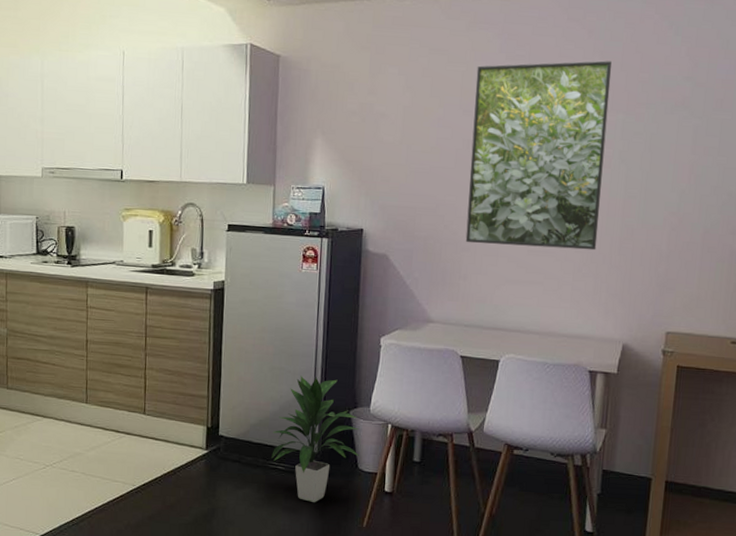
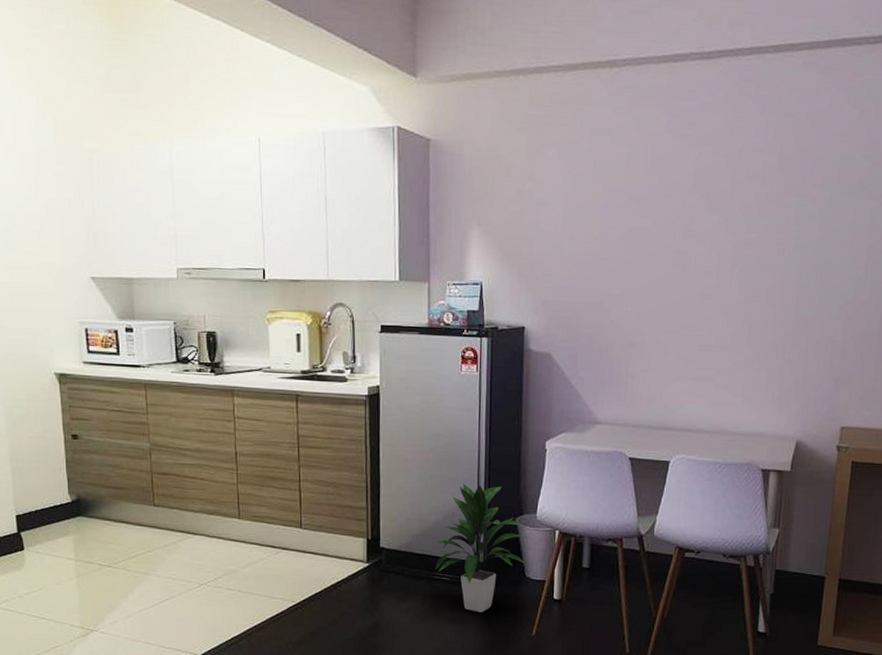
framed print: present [465,60,612,251] -> none [632,138,786,344]

